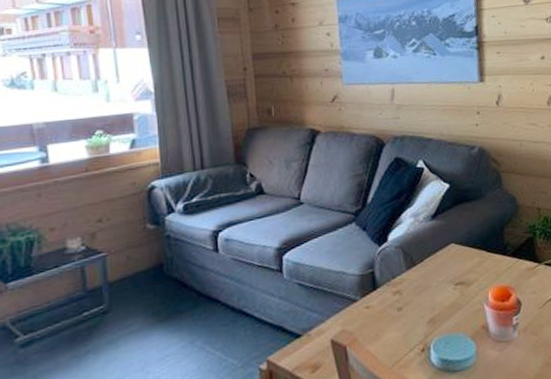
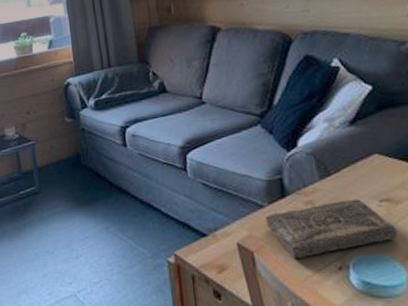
book: none [358,284,469,348] -> present [266,199,398,259]

